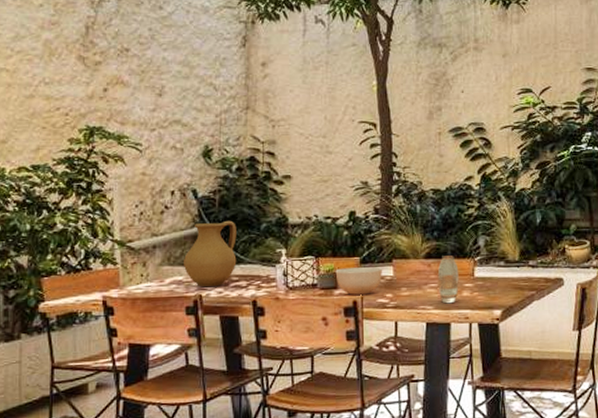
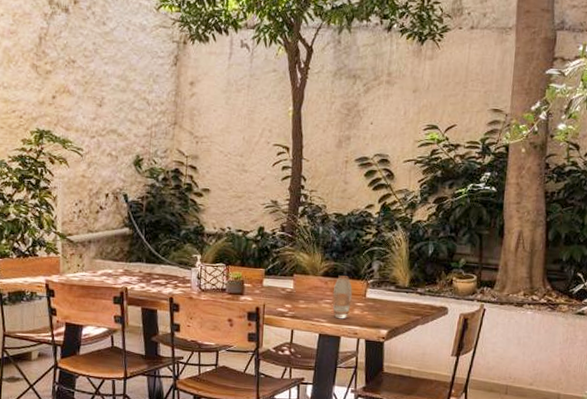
pitcher: present [183,220,237,288] -> none [113,224,160,282]
bowl: present [335,267,383,295] -> none [242,277,285,303]

